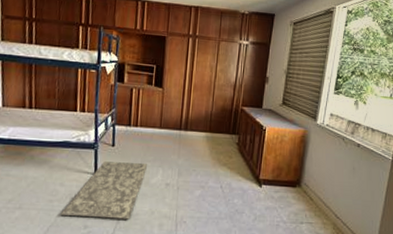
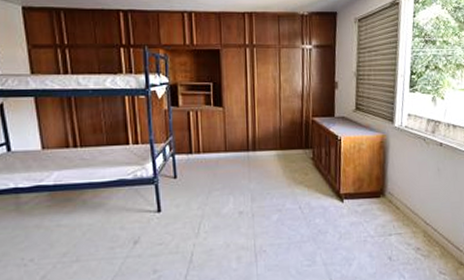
rug: present [60,161,148,220] -> none [124,192,217,262]

